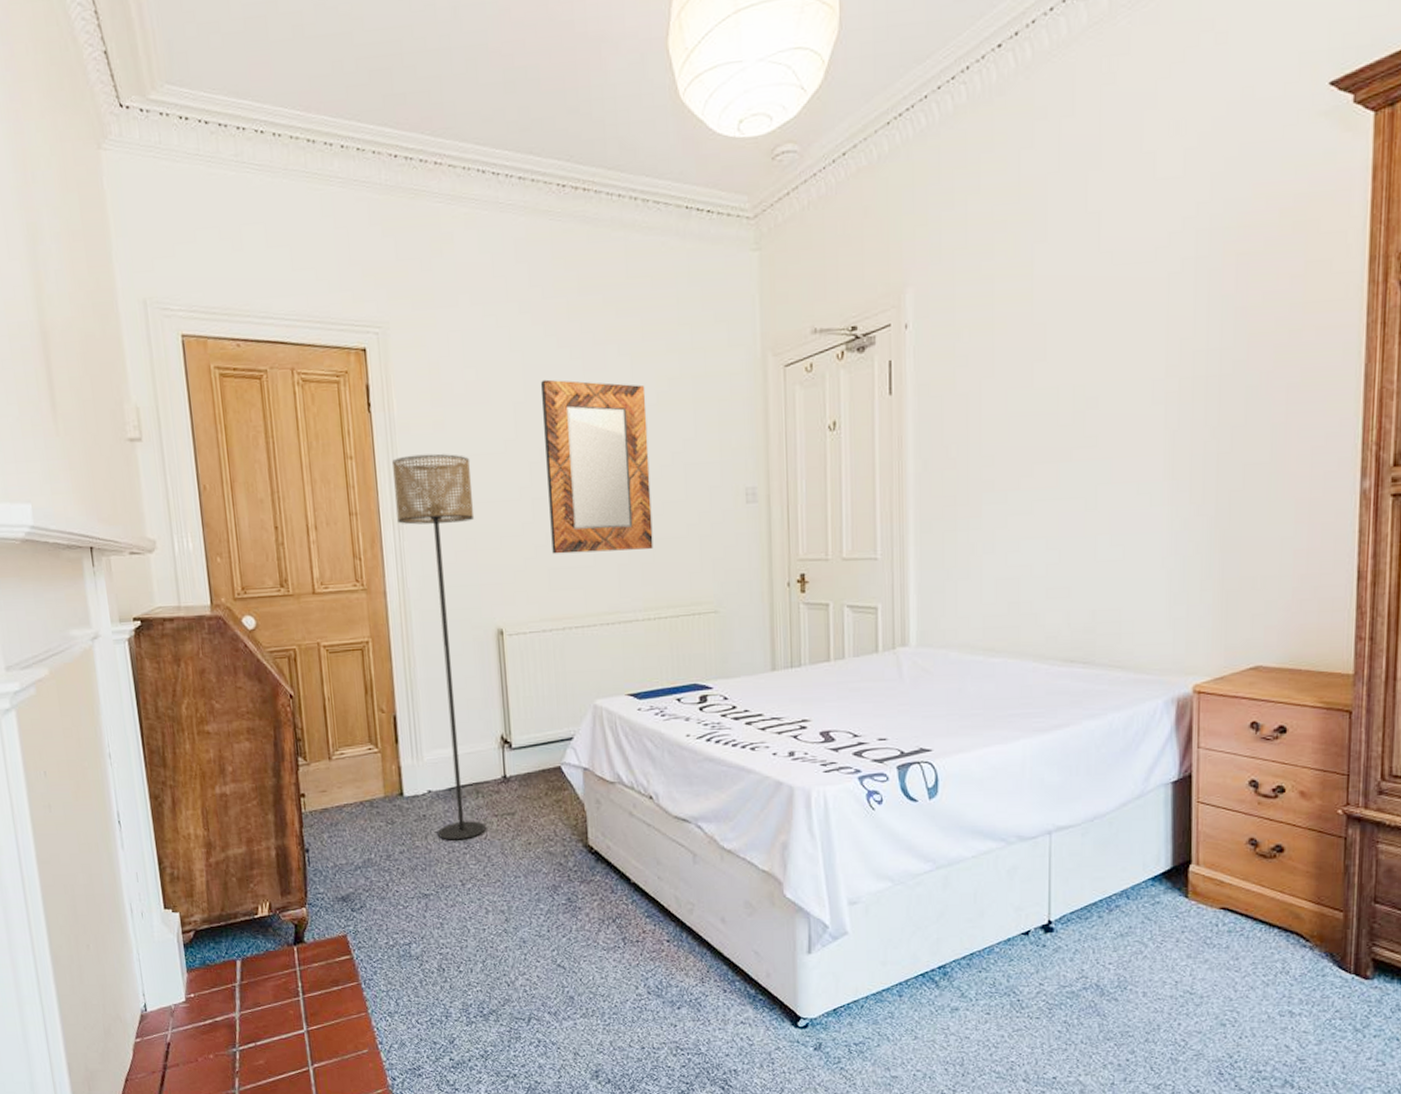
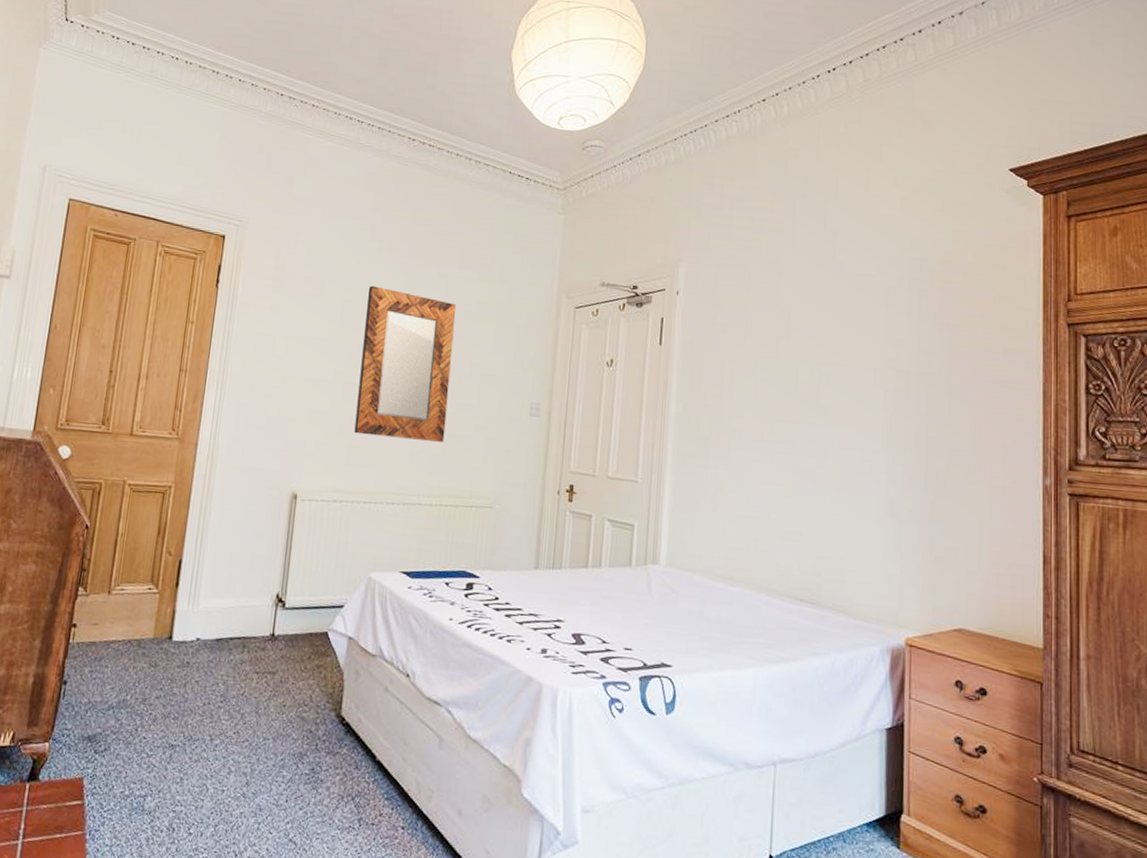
floor lamp: present [392,453,486,841] -> none [196,328,296,693]

